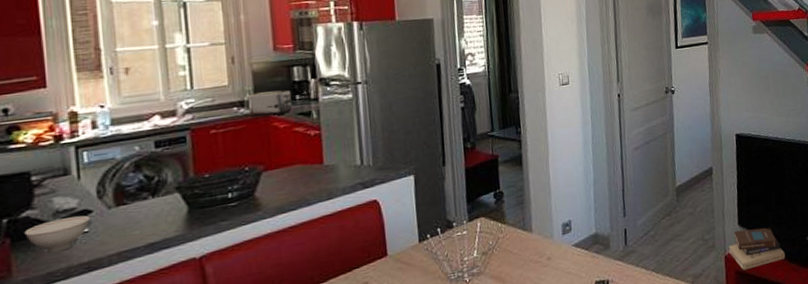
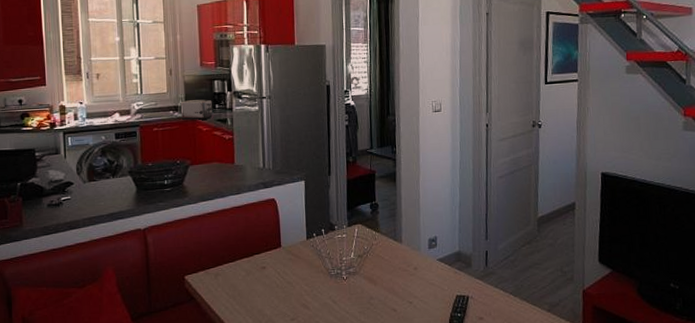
bowl: present [24,215,90,253] -> none [31,186,72,212]
books: present [728,227,786,271] -> none [587,267,646,307]

